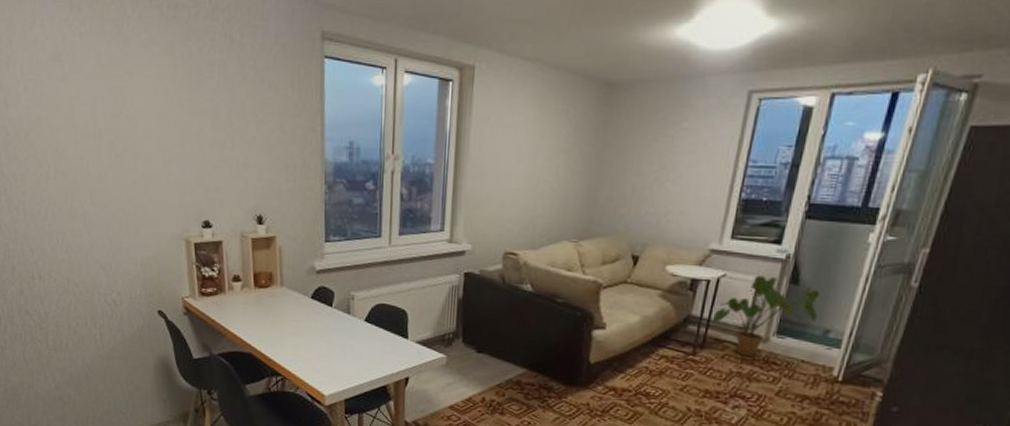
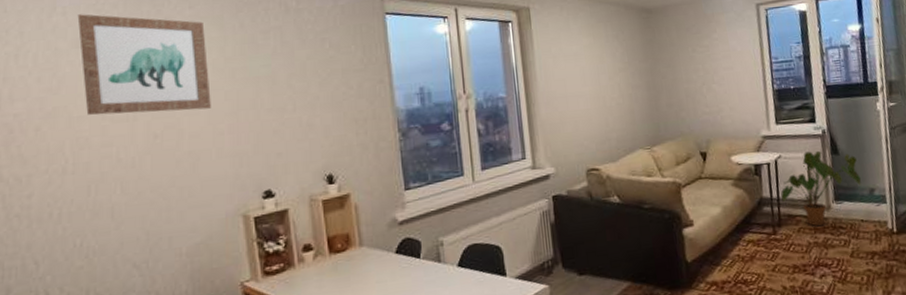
wall art: none [53,28,162,136] -> present [77,14,211,115]

